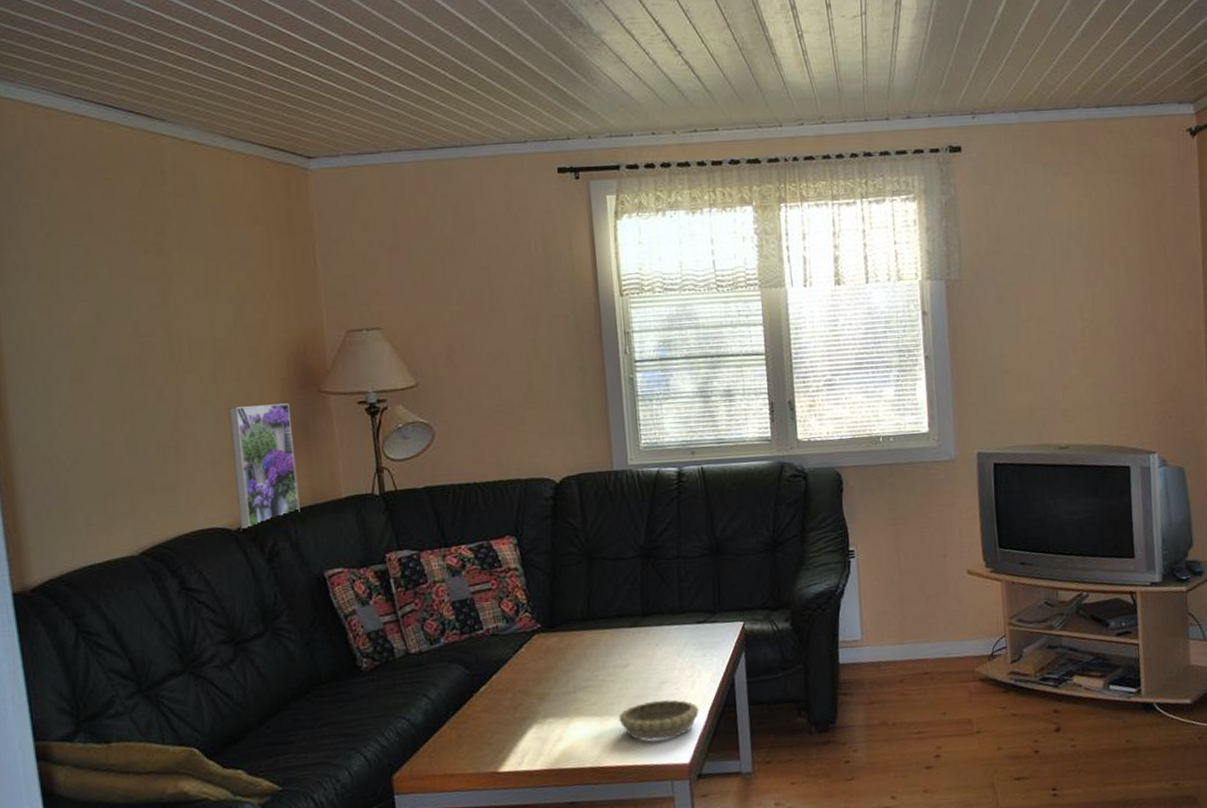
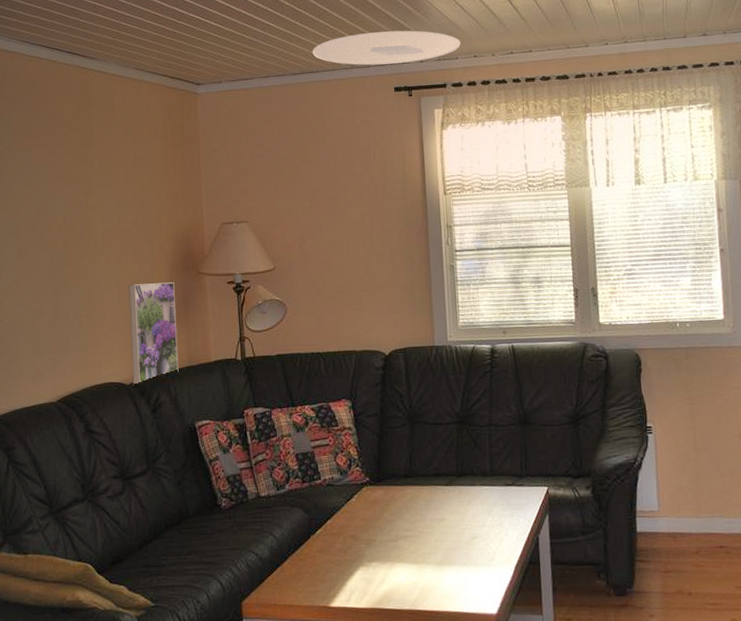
ceiling light: none [454,99,636,141] -> present [312,30,461,66]
decorative bowl: present [618,699,699,741] -> none [434,553,506,590]

